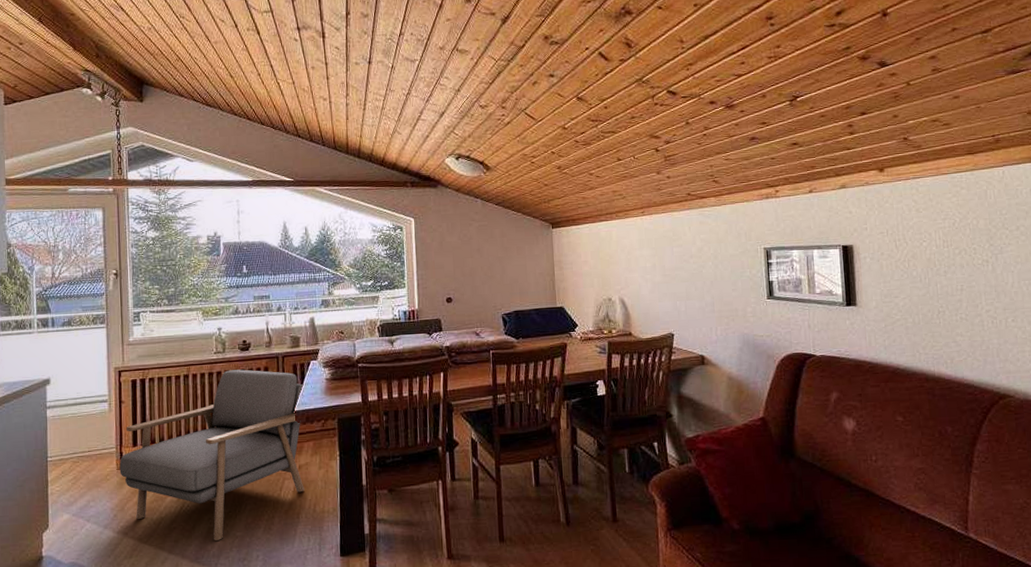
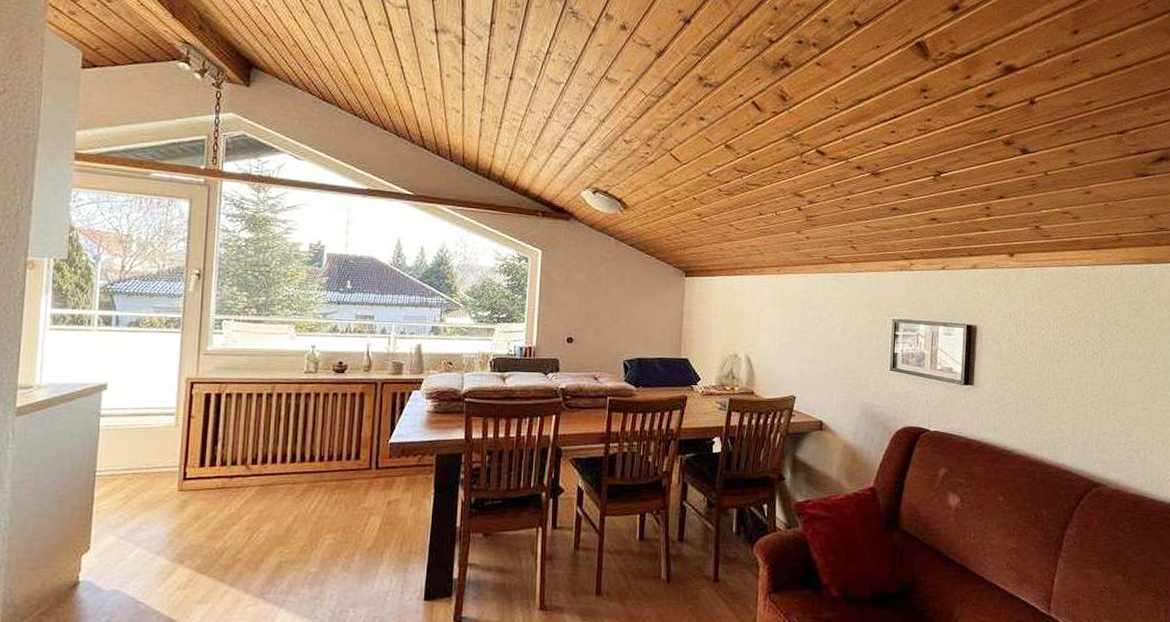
armchair: present [119,369,305,541] -> none [181,392,403,576]

